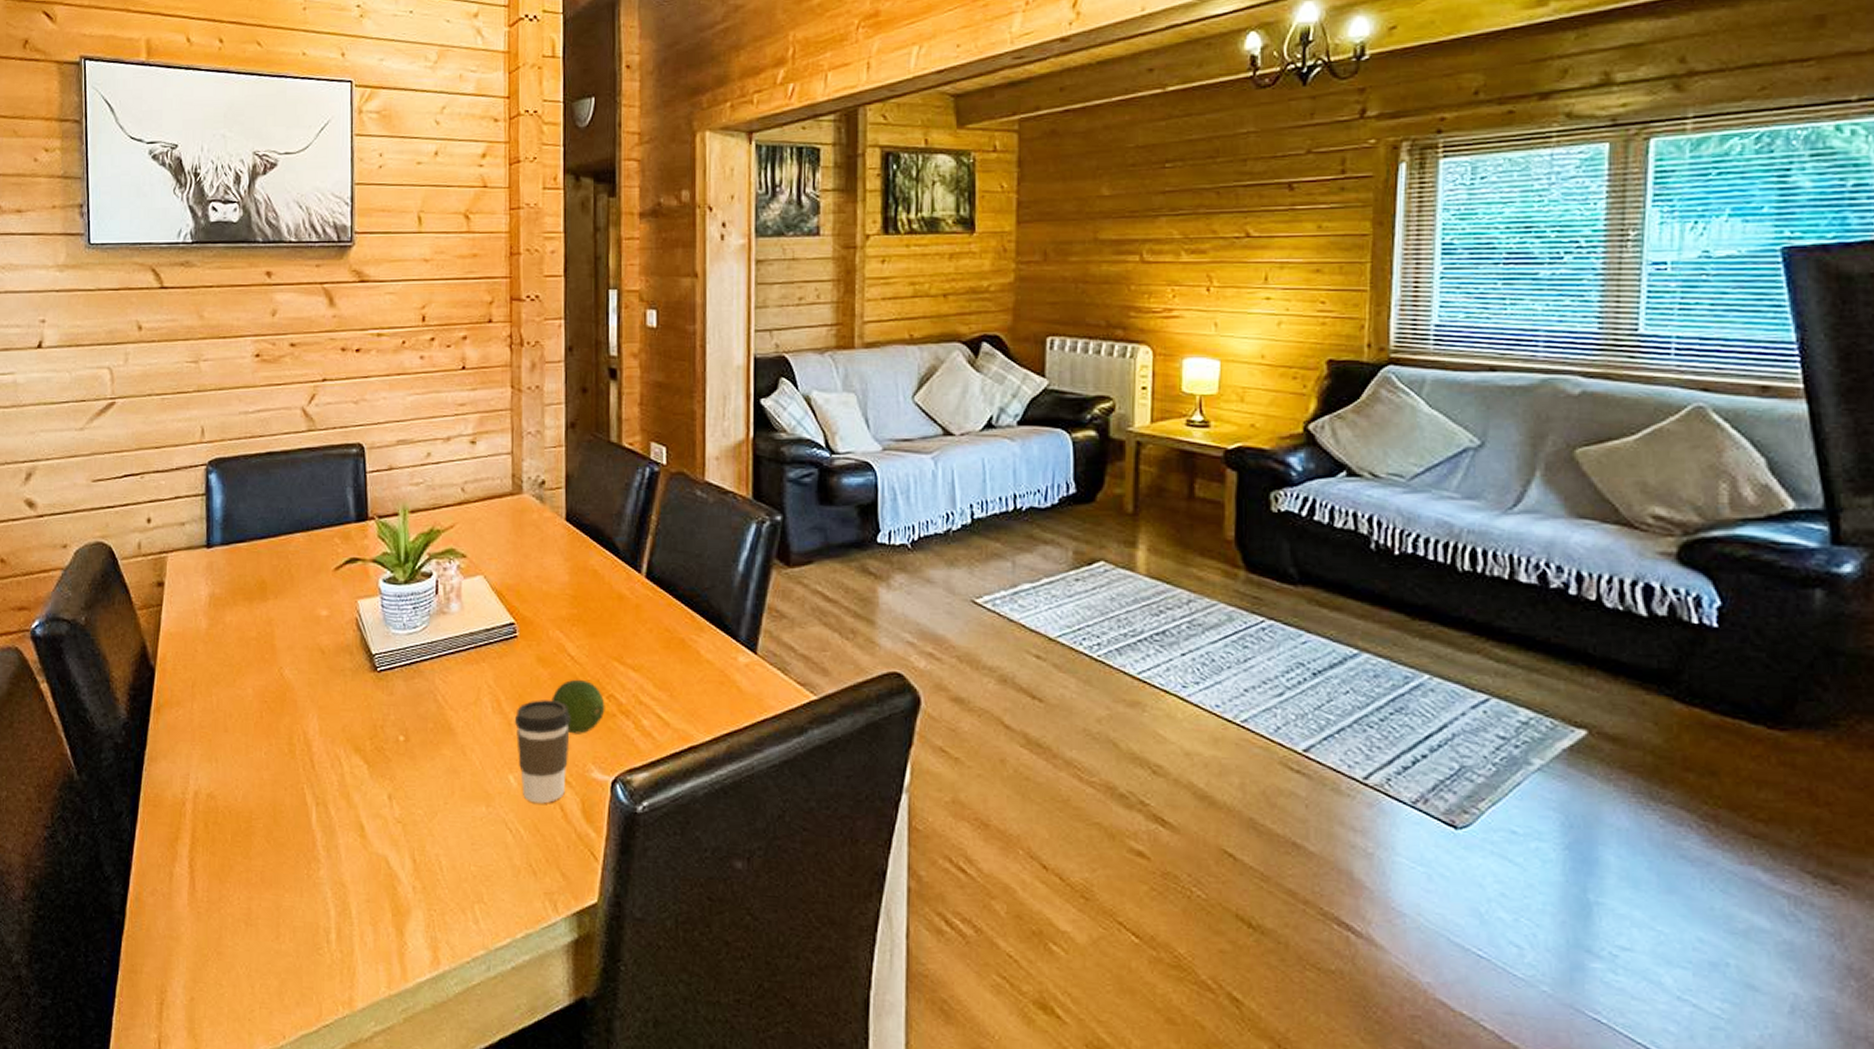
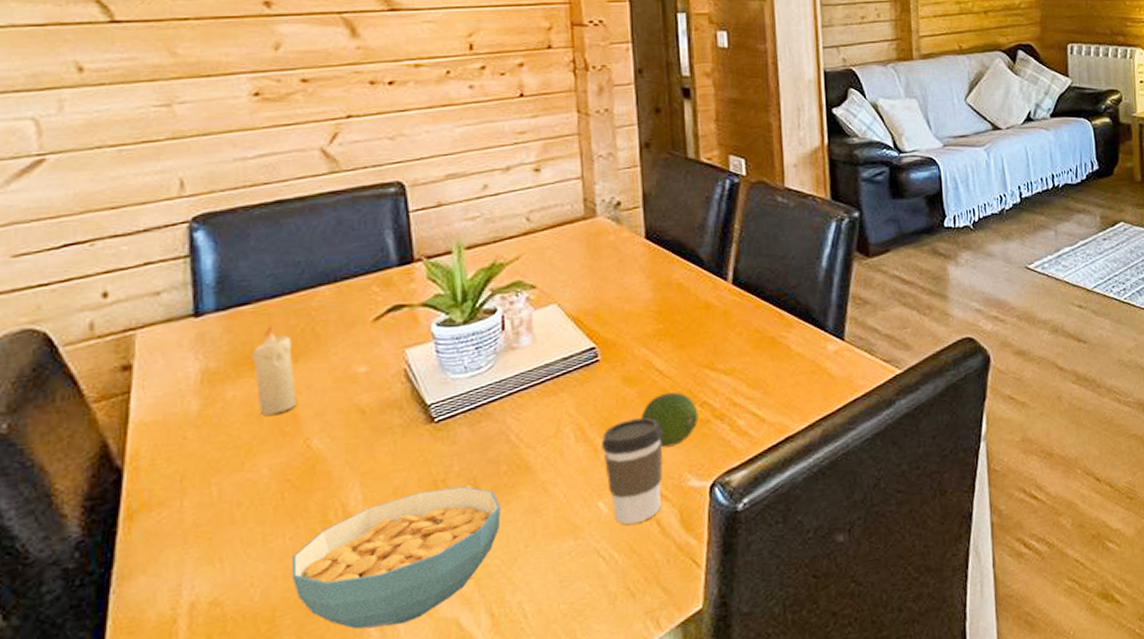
candle: none [244,562,274,642] -> present [252,325,296,416]
cereal bowl: none [265,733,426,850] -> present [291,486,501,629]

